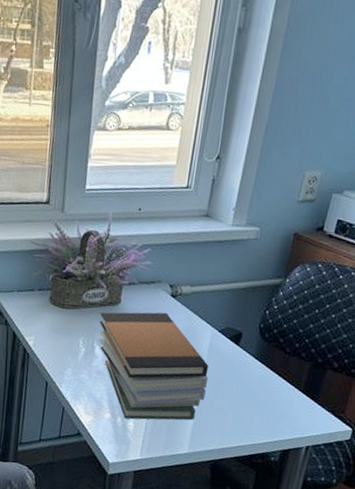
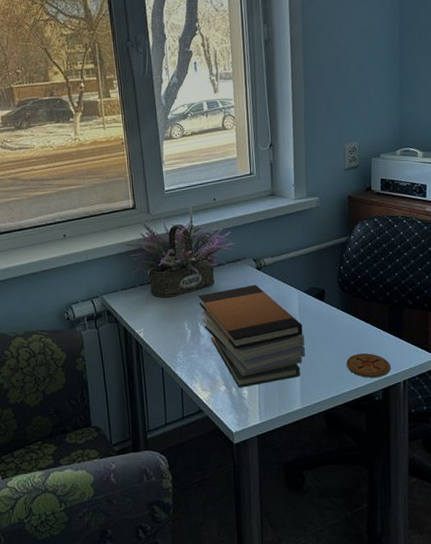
coaster: none [247,408,297,438] -> present [346,353,391,378]

